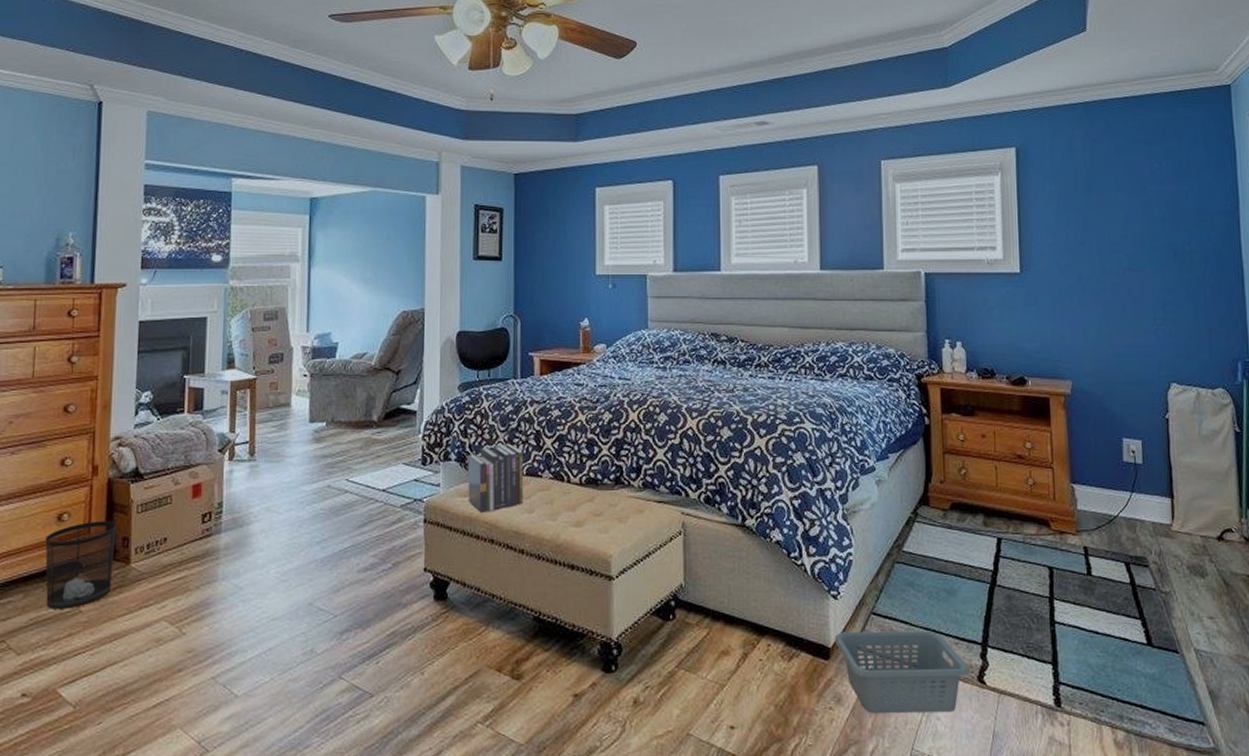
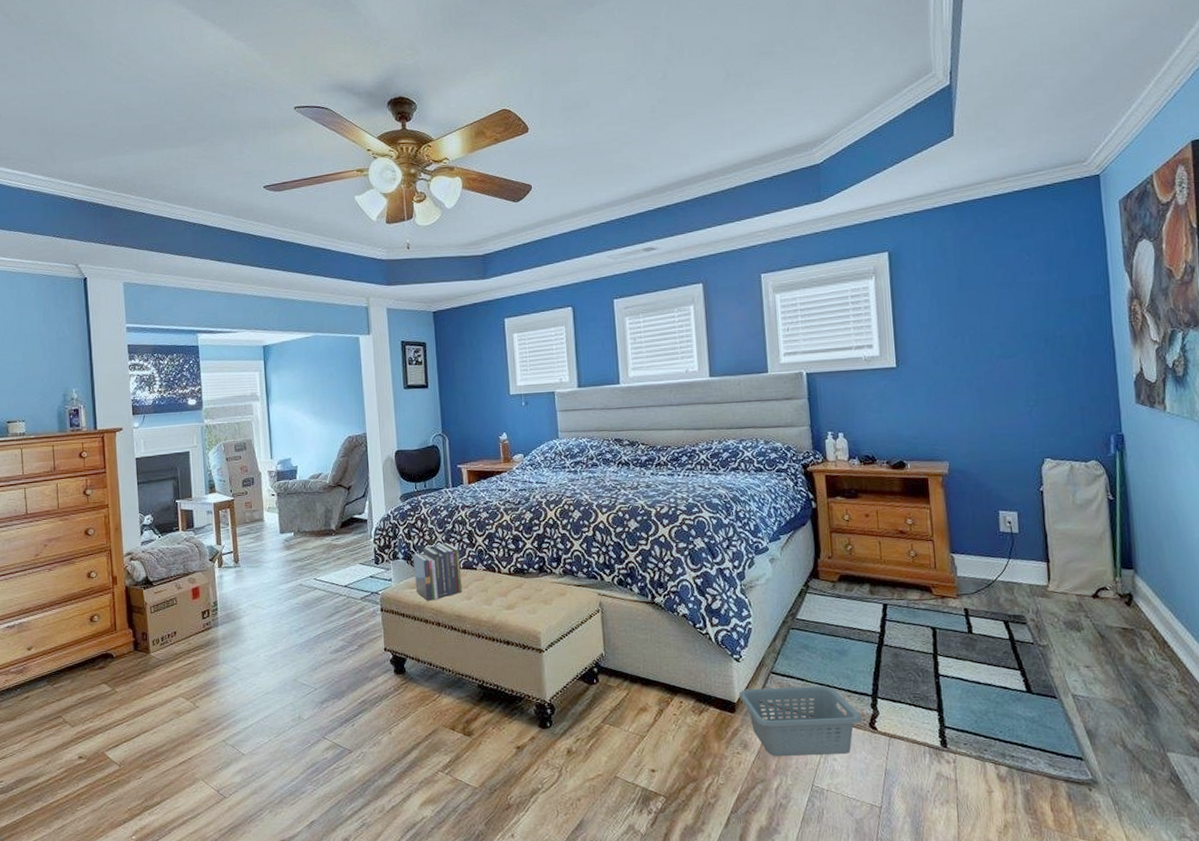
waste bin: present [45,521,117,609] -> none [82,620,138,691]

